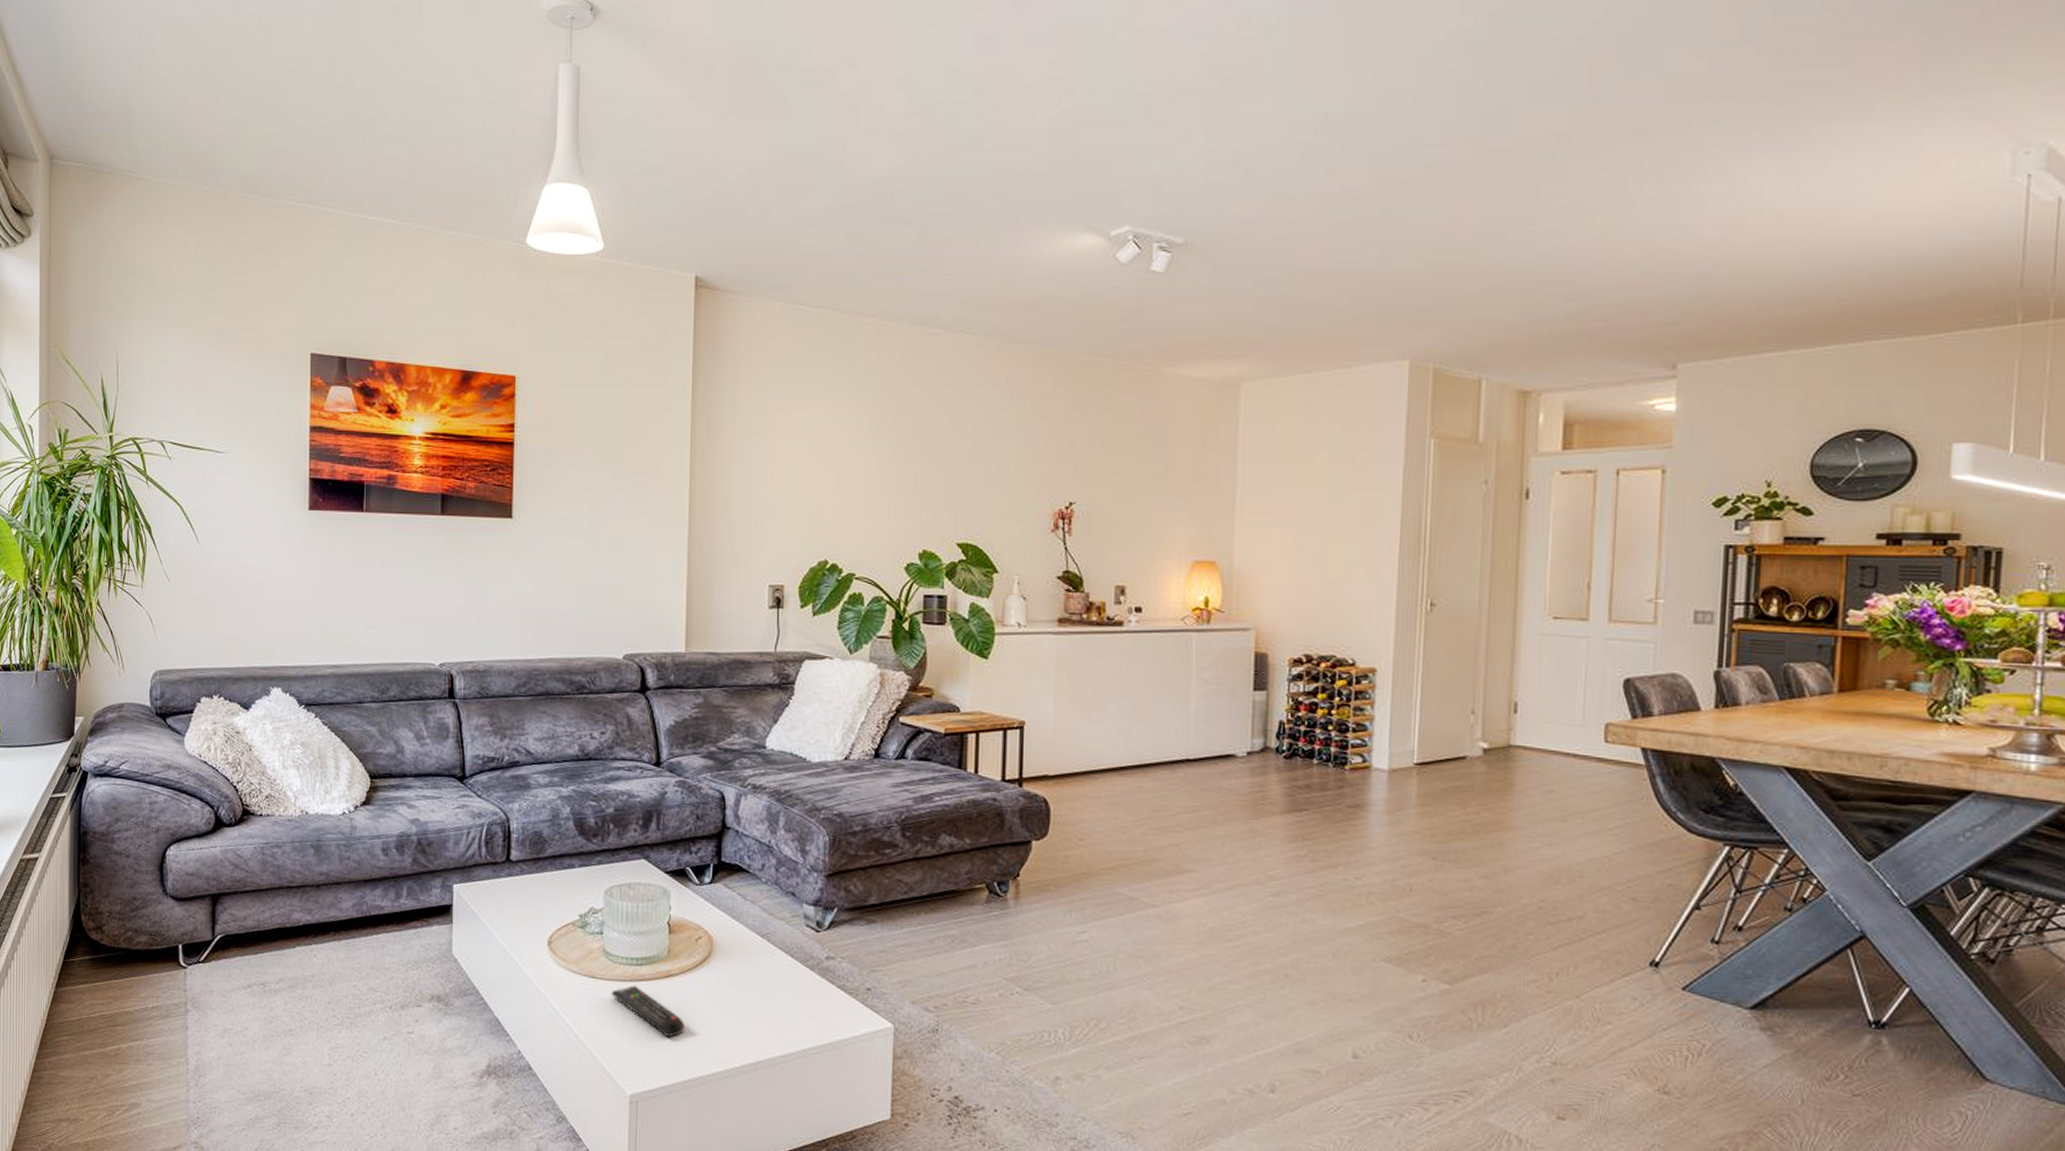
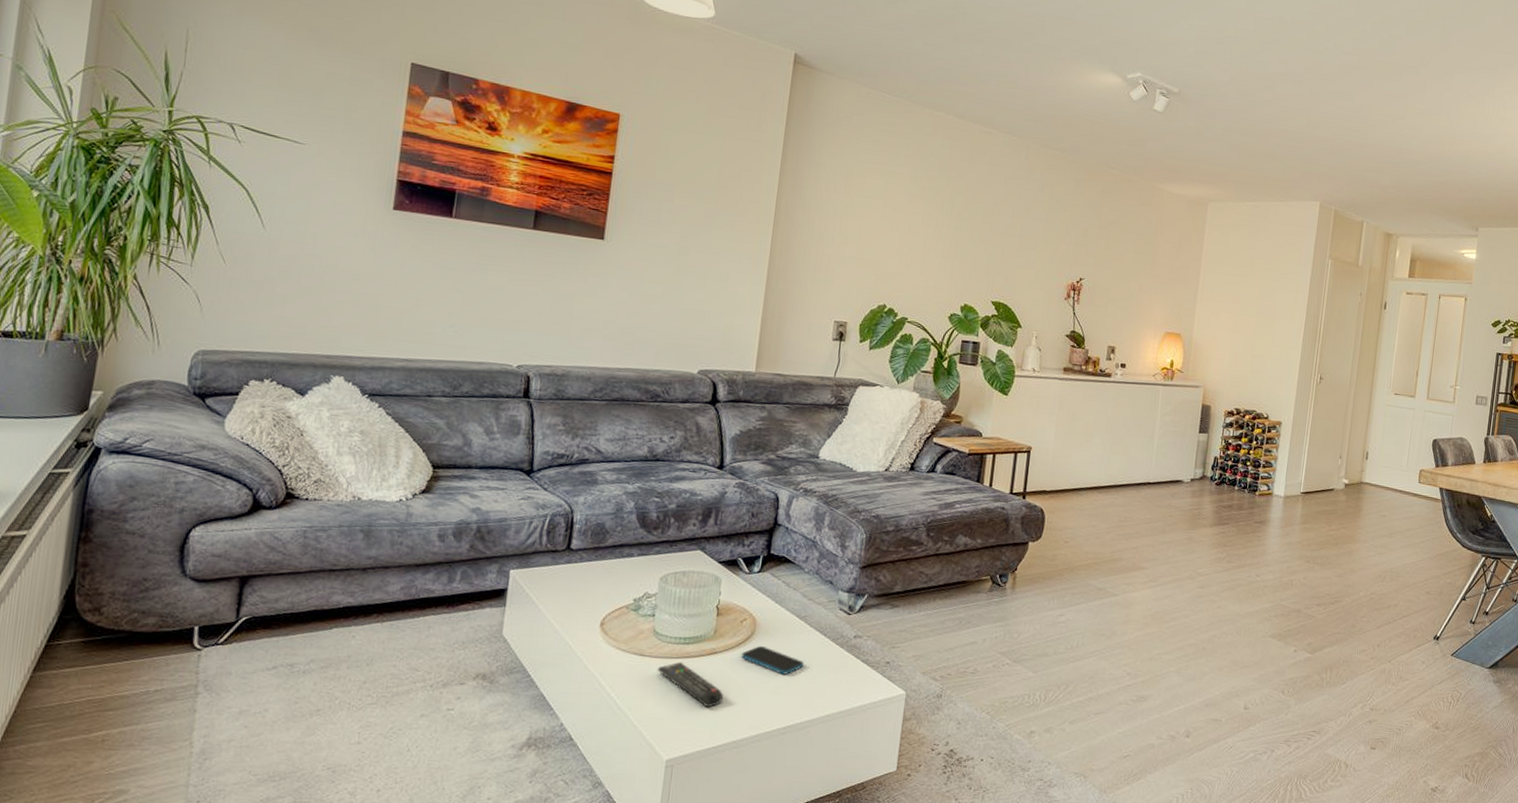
smartphone: none [699,967,771,1002] -> present [741,645,804,675]

